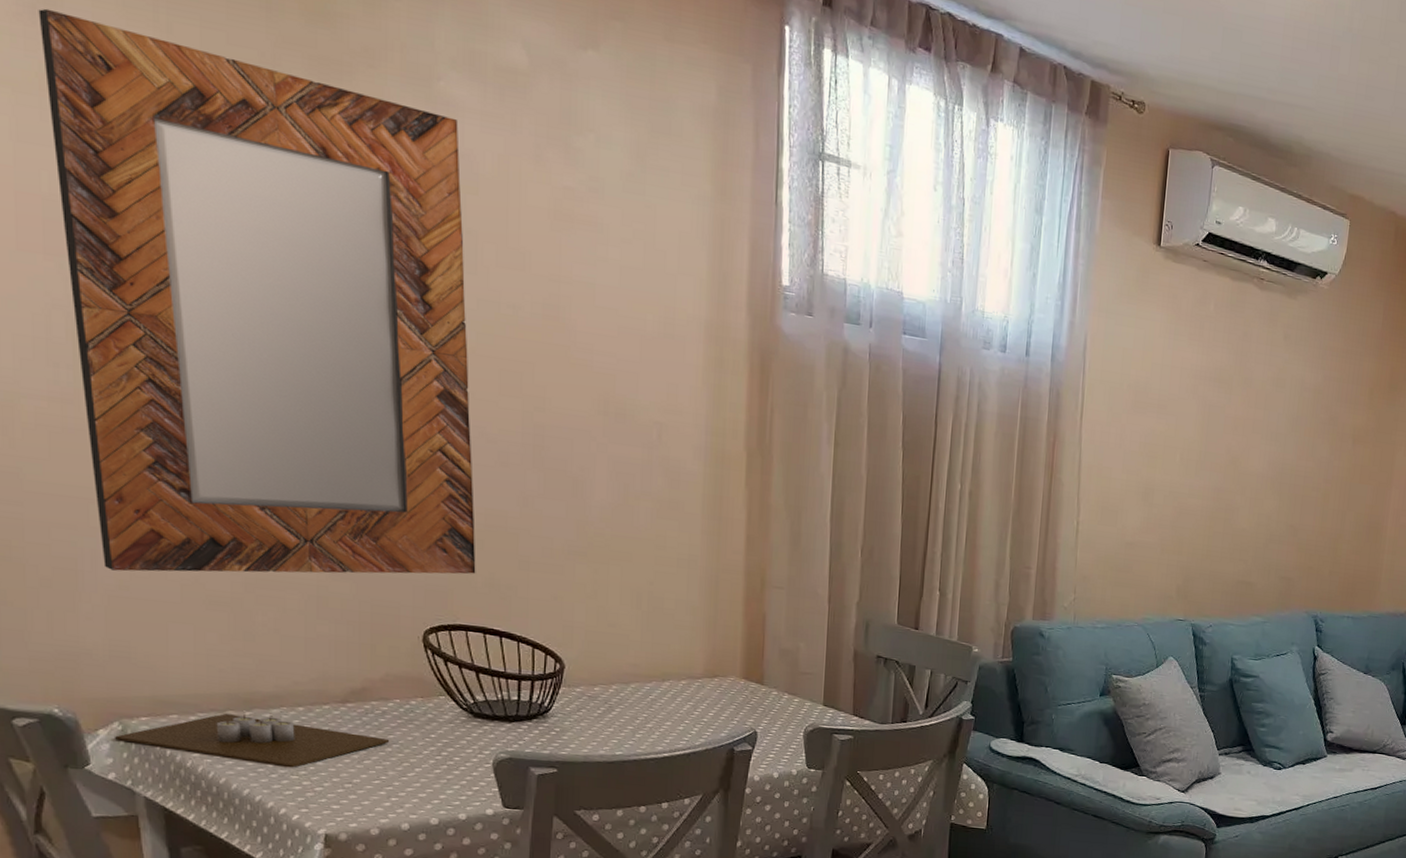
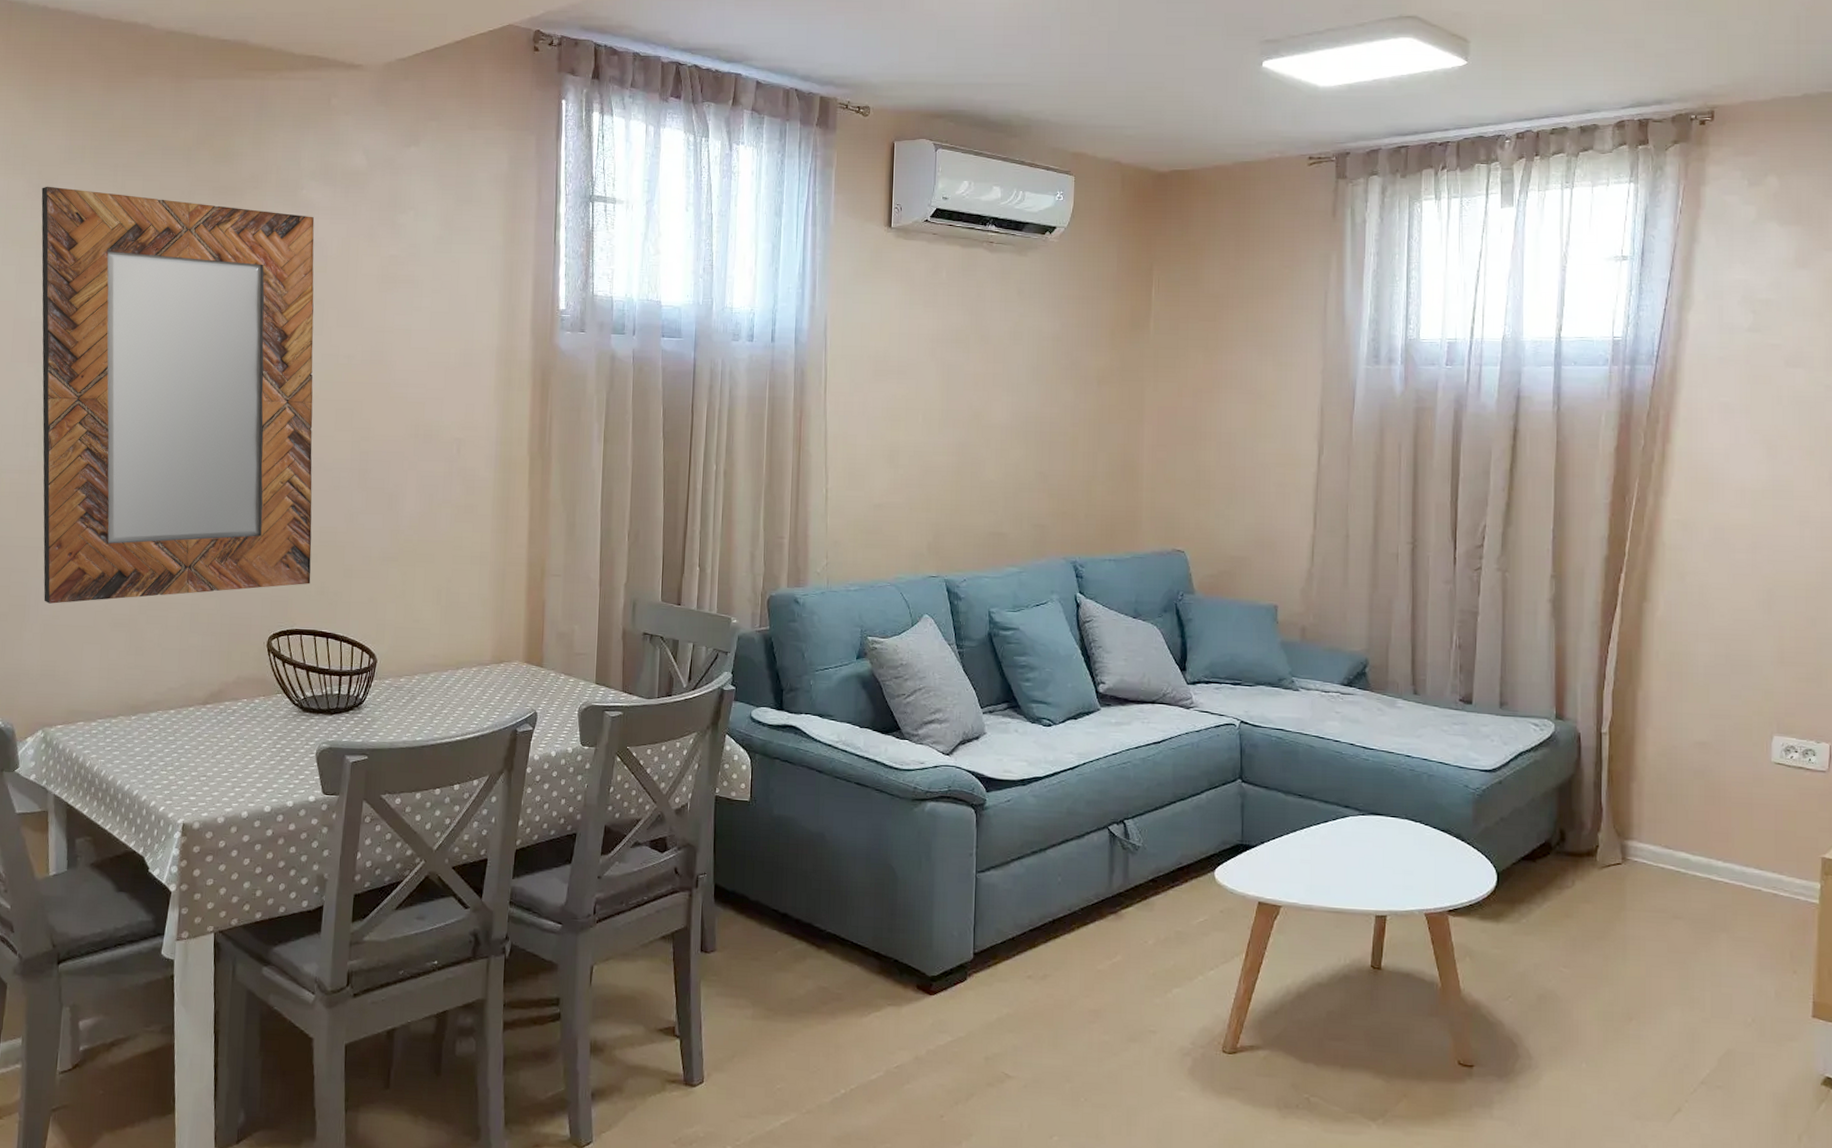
candle: present [115,713,390,768] -> none [38,718,237,765]

